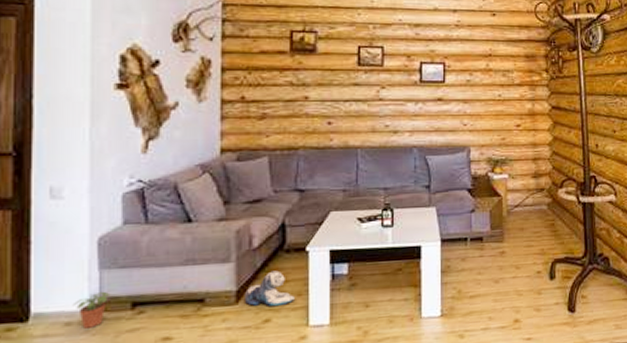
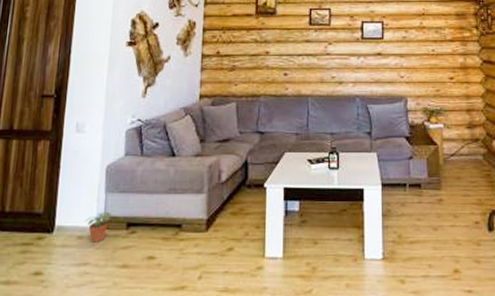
plush toy: present [244,270,295,308] -> none [212,203,254,237]

